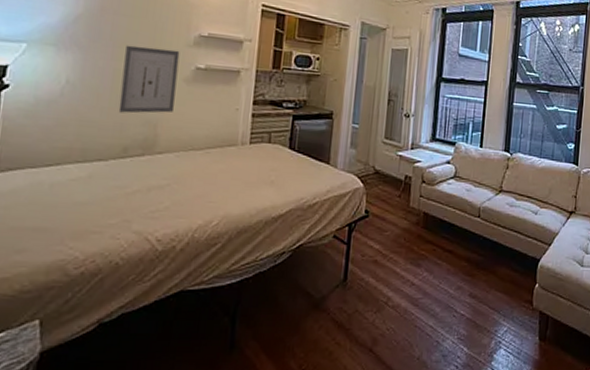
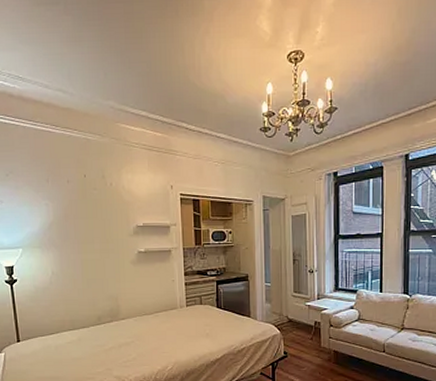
wall art: present [118,45,180,114] -> none [86,240,127,292]

